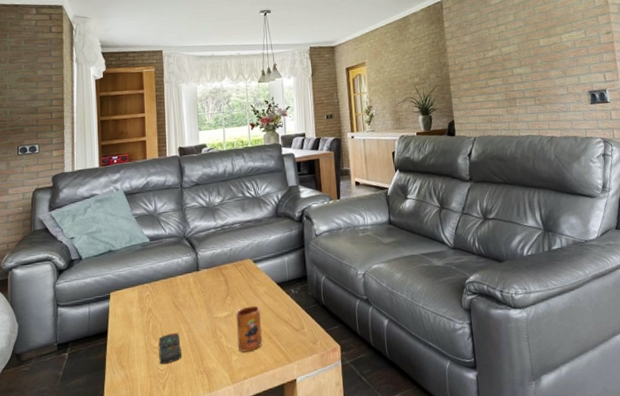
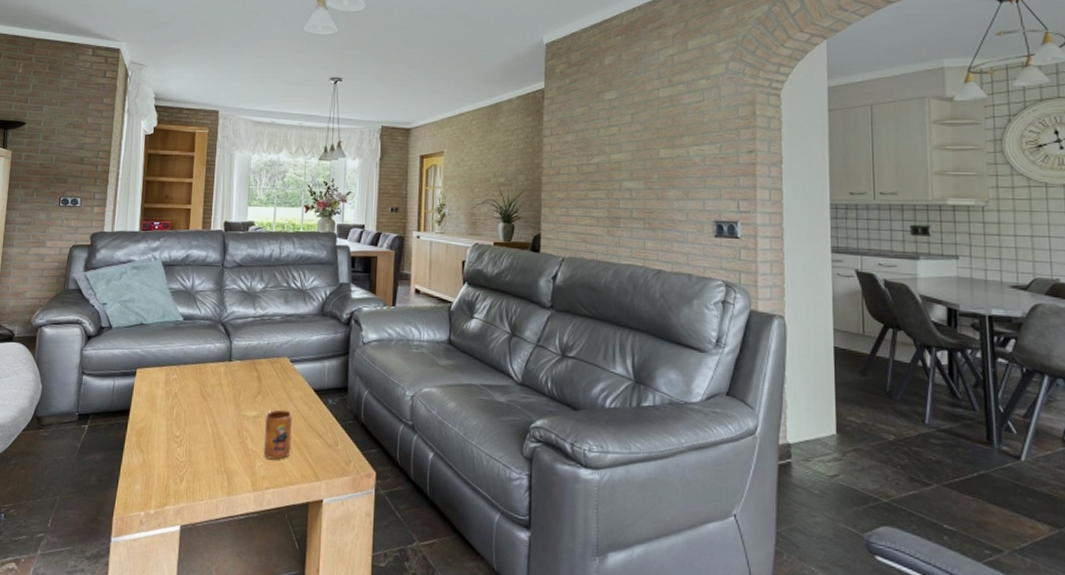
remote control: present [158,332,181,365] -> none [179,423,204,457]

